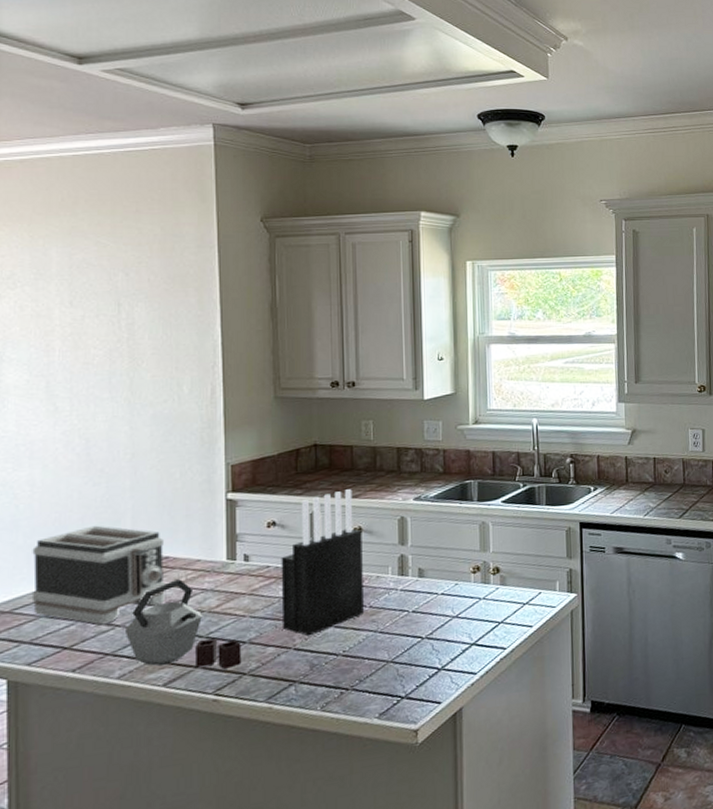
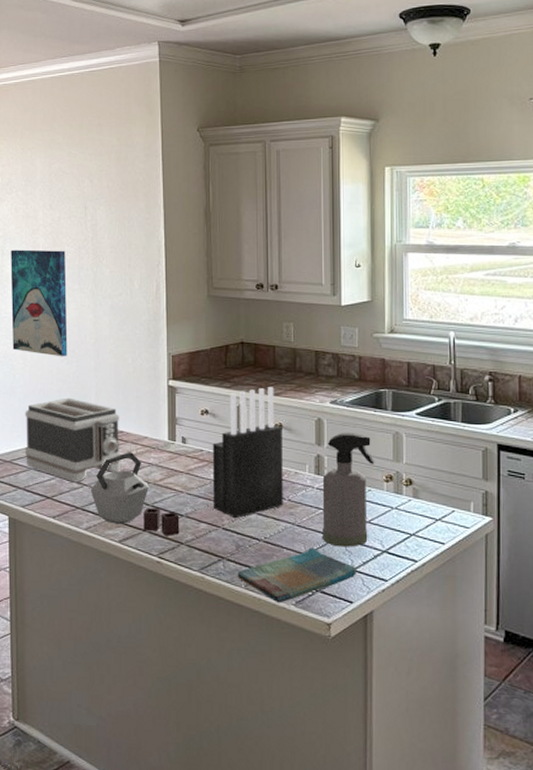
wall art: none [12,354,94,479] -> present [10,249,68,357]
dish towel: none [311,652,444,720] -> present [237,547,356,603]
spray bottle: none [406,527,462,648] -> present [322,432,375,547]

